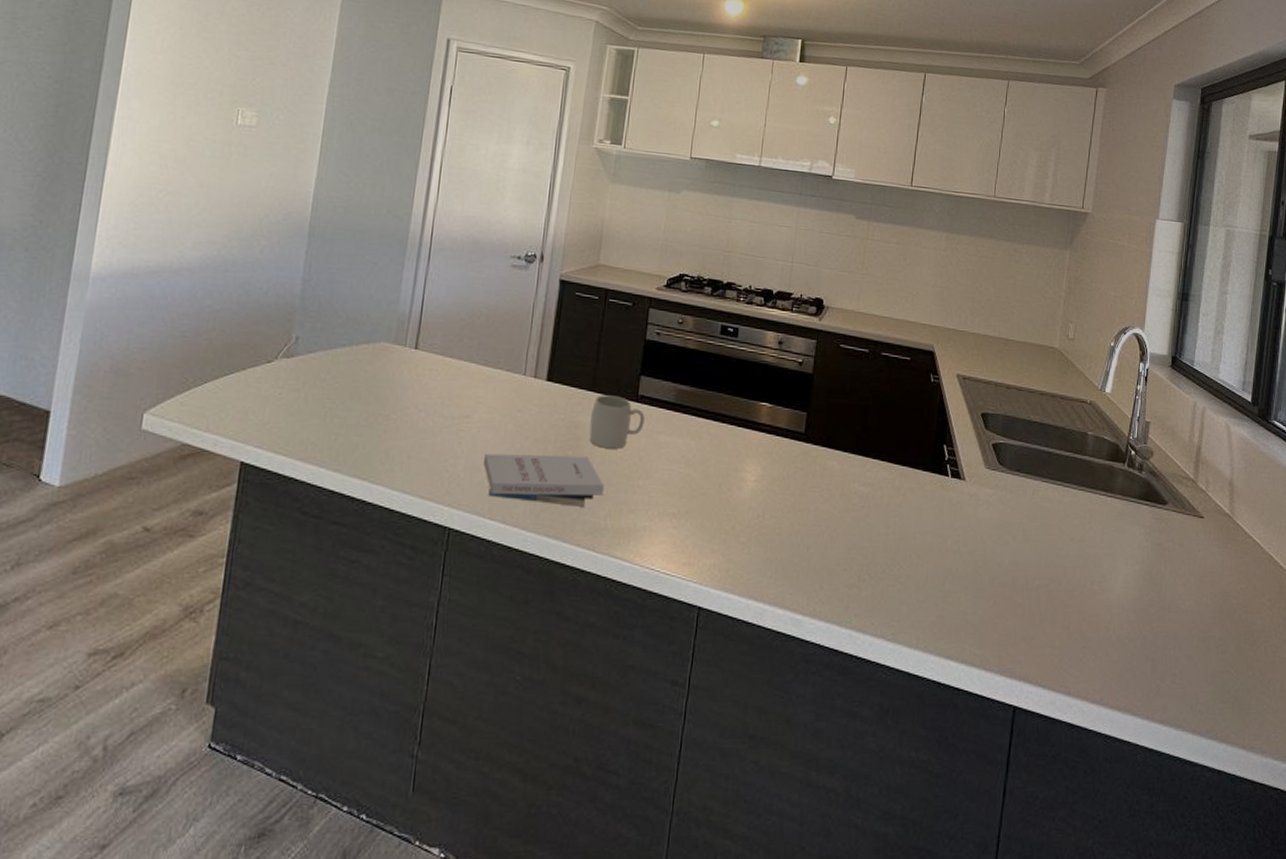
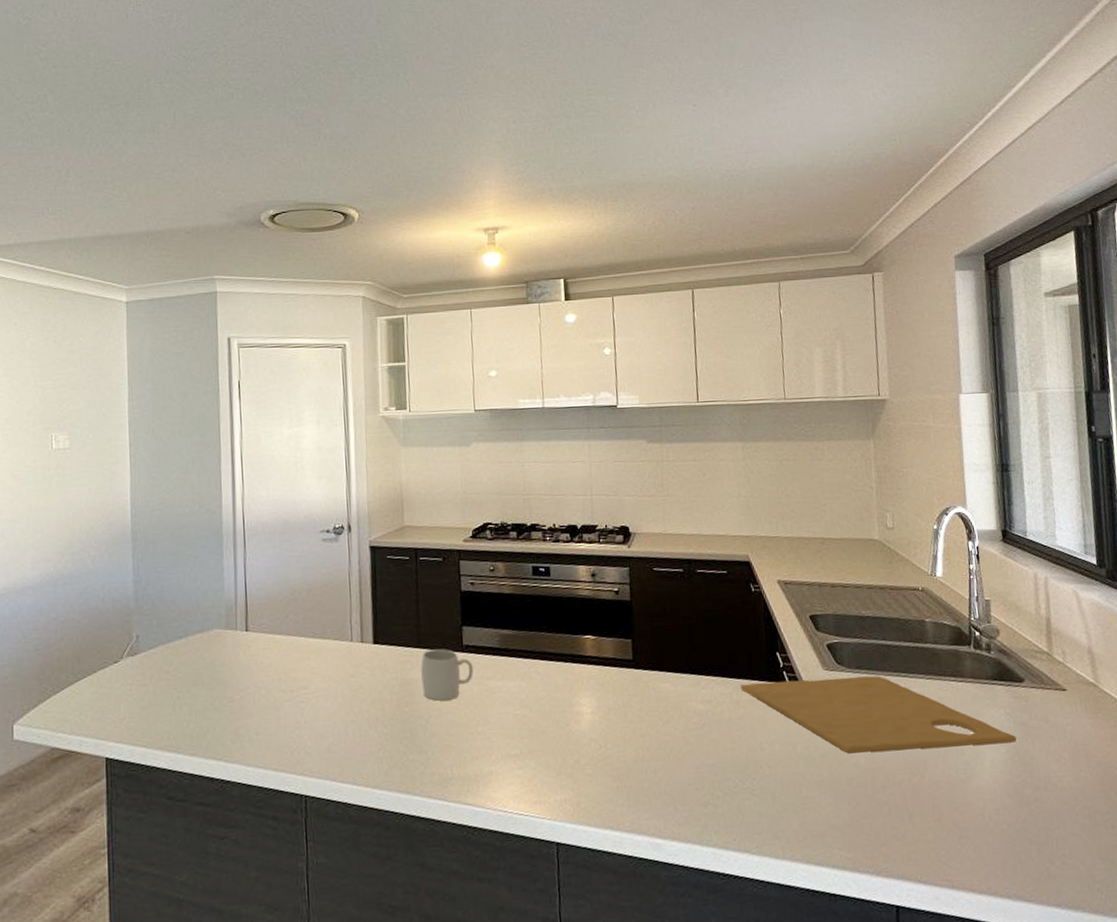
books: present [483,453,604,507] -> none [326,710,446,761]
cutting board: none [904,472,1151,562] -> present [741,675,1017,754]

